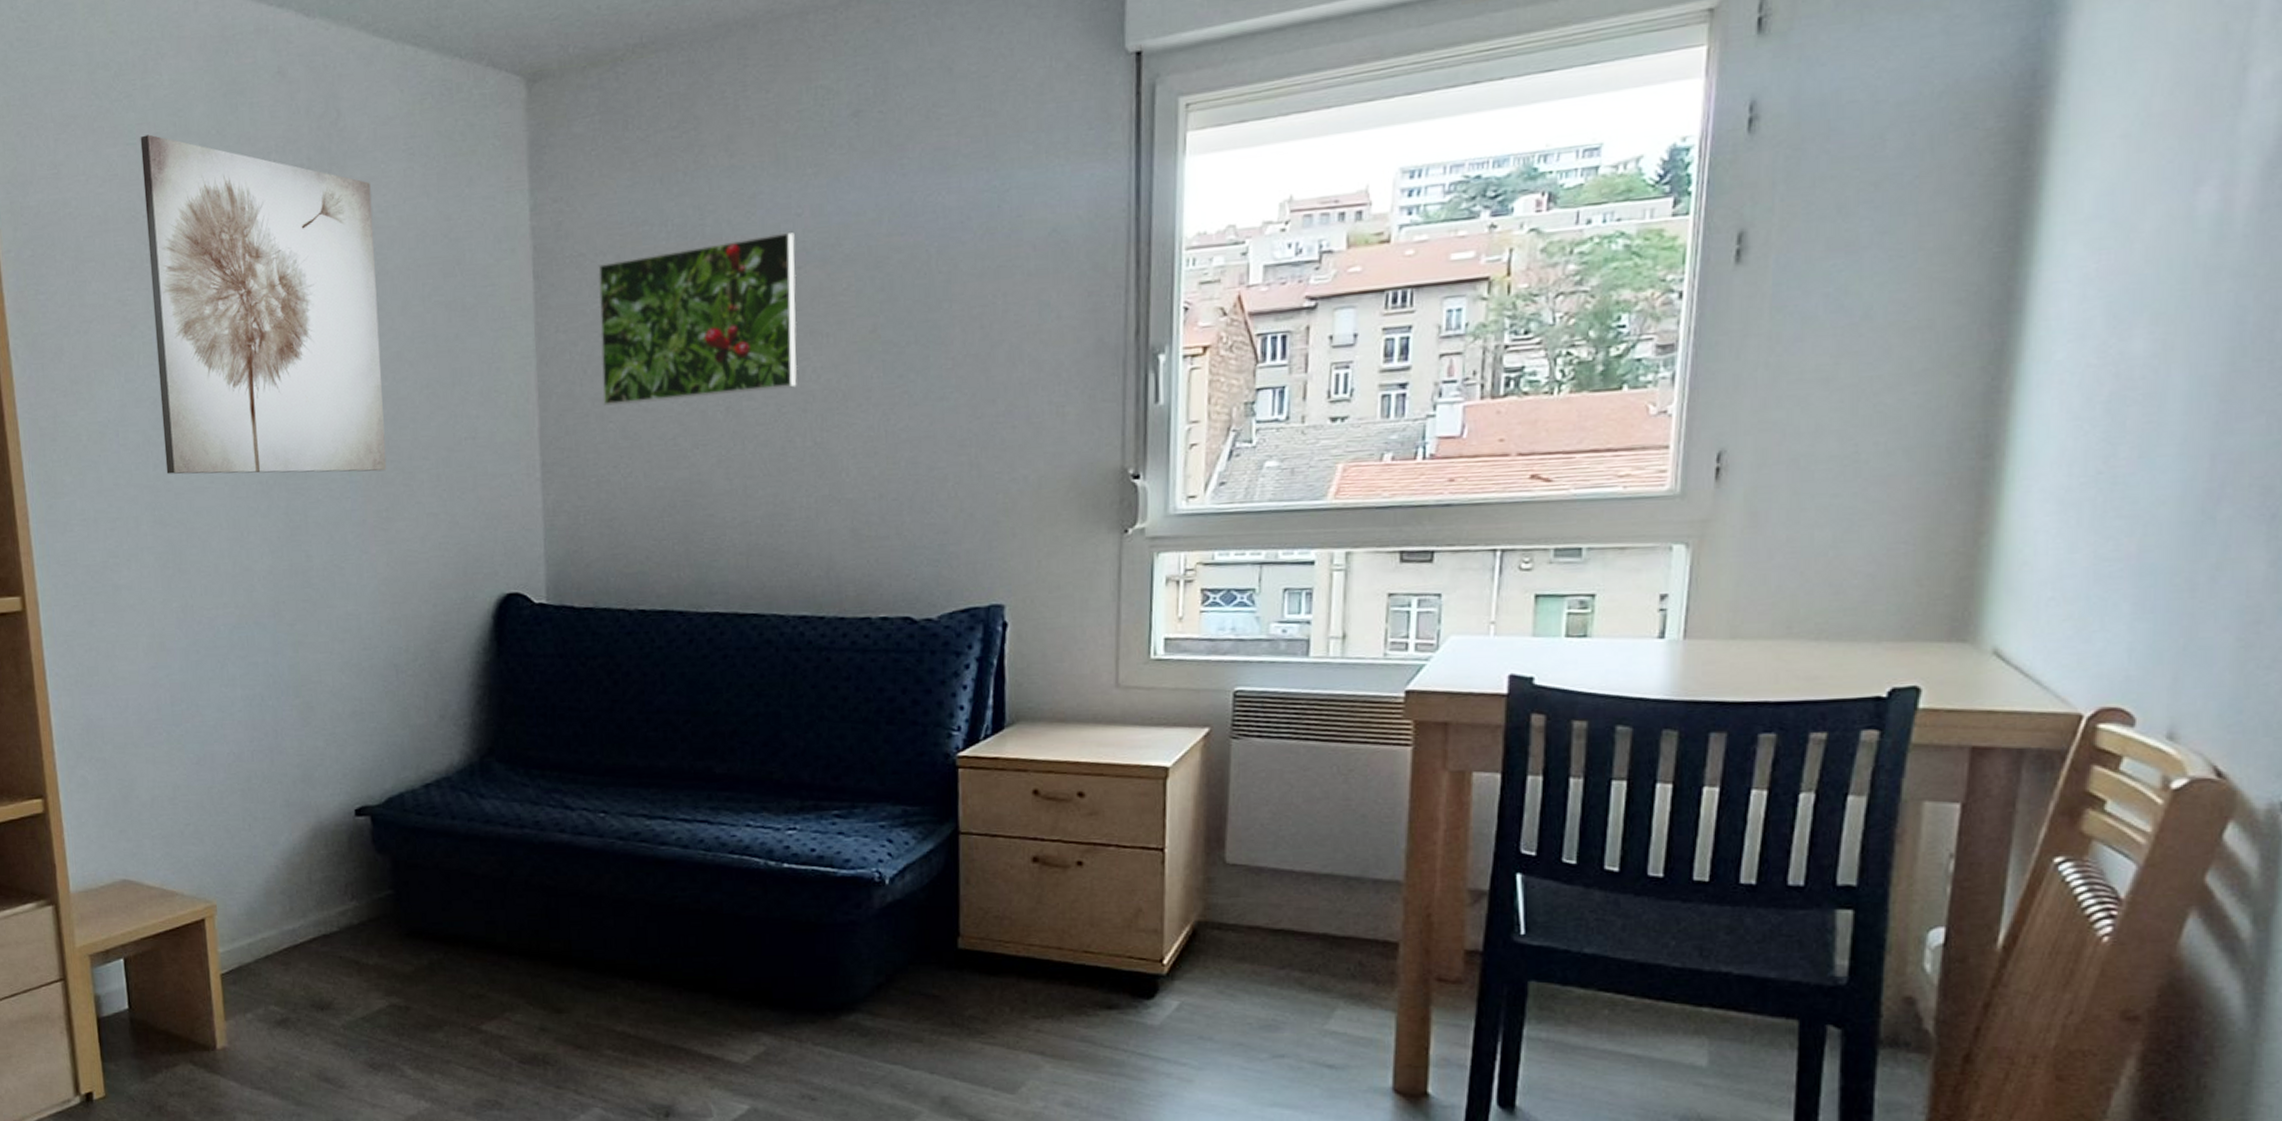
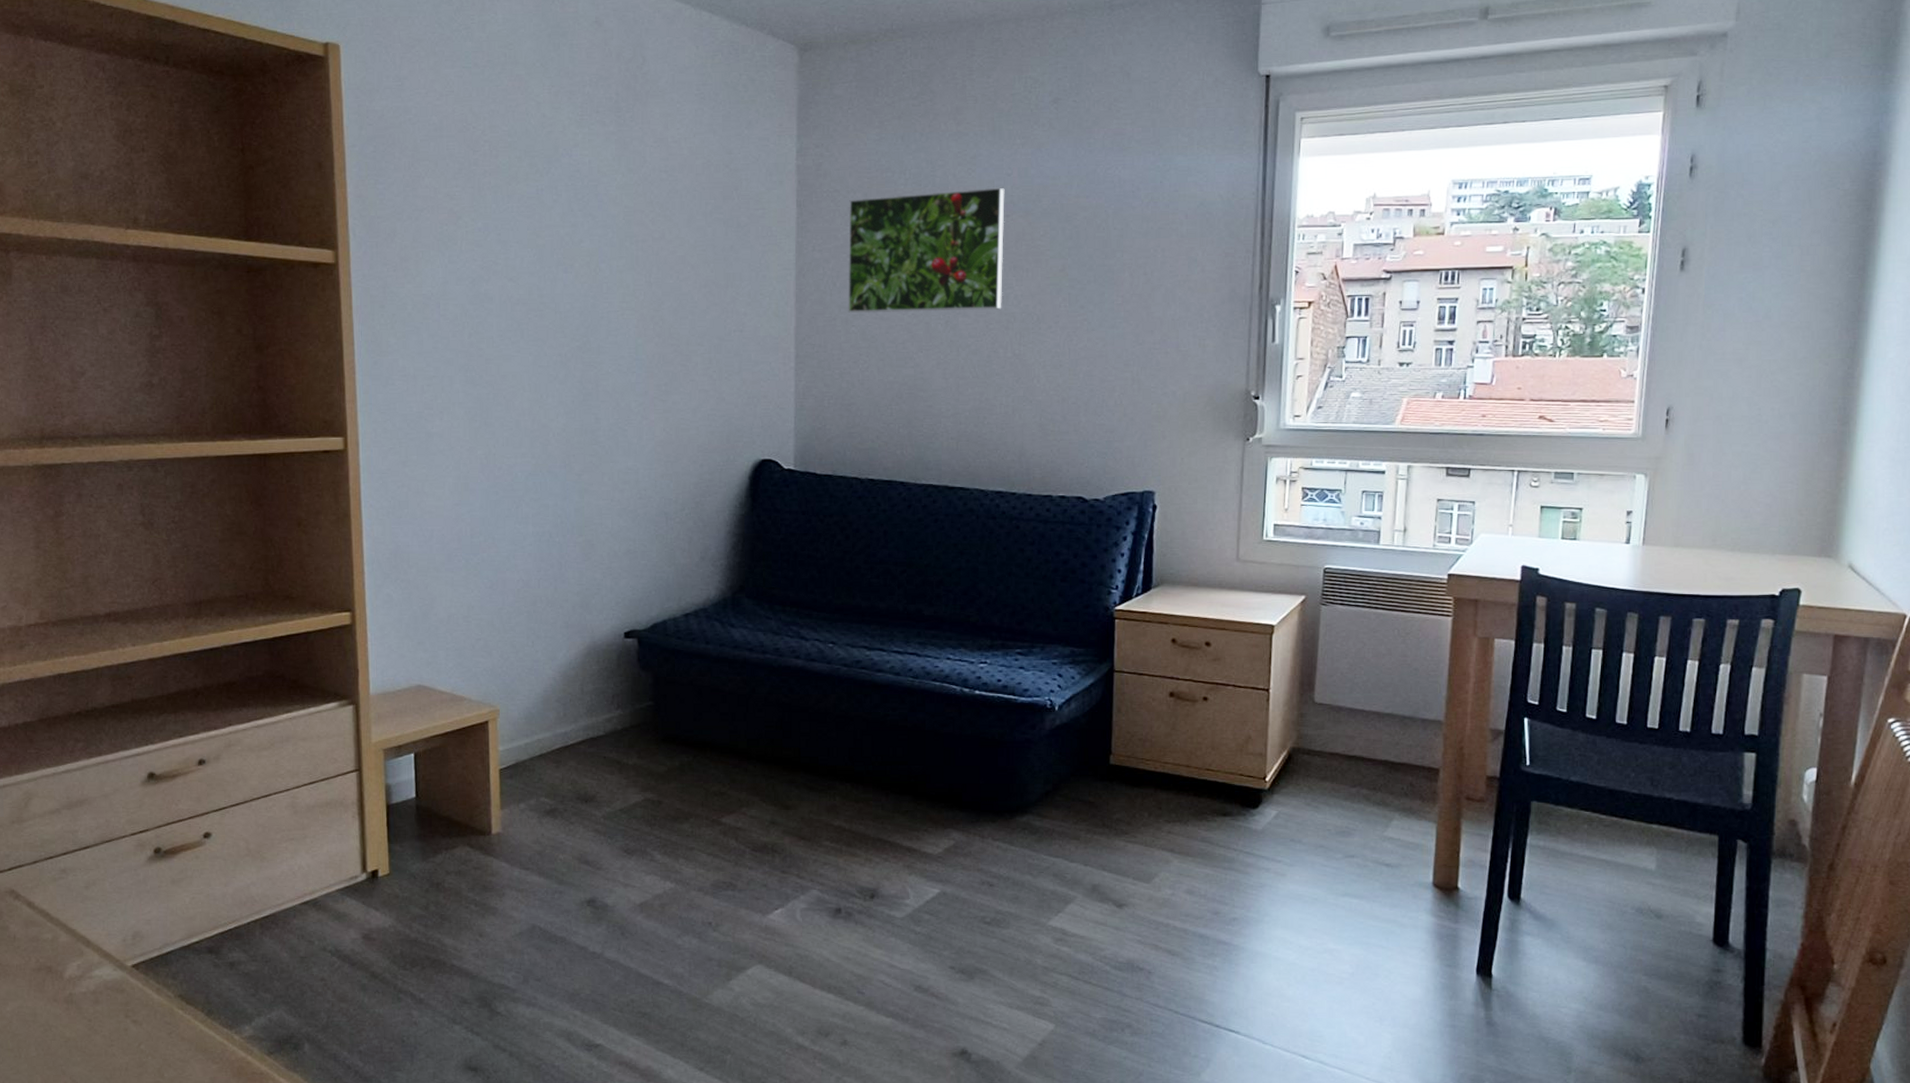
wall art: present [140,134,387,474] -> none [475,61,668,353]

